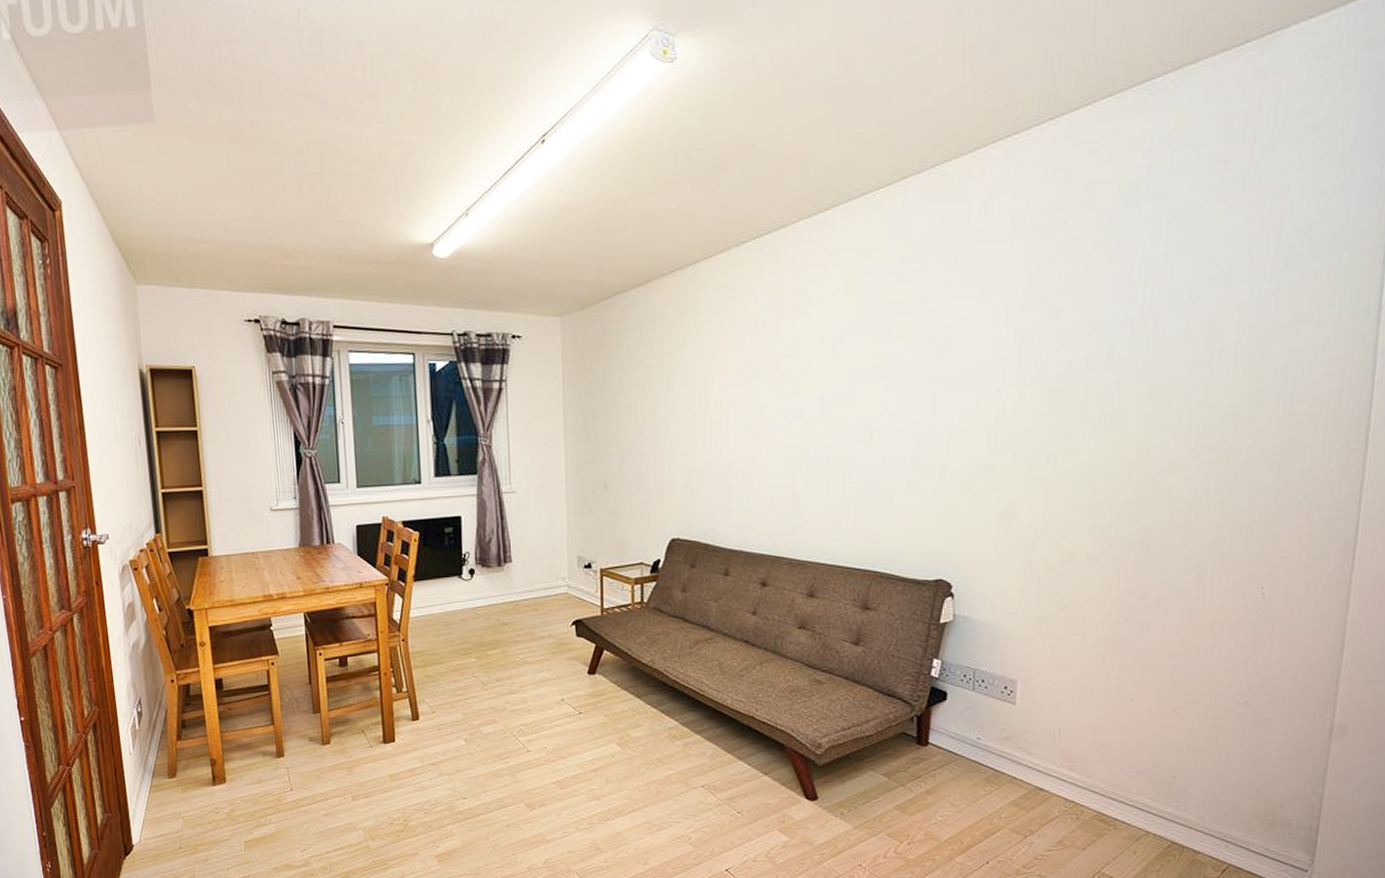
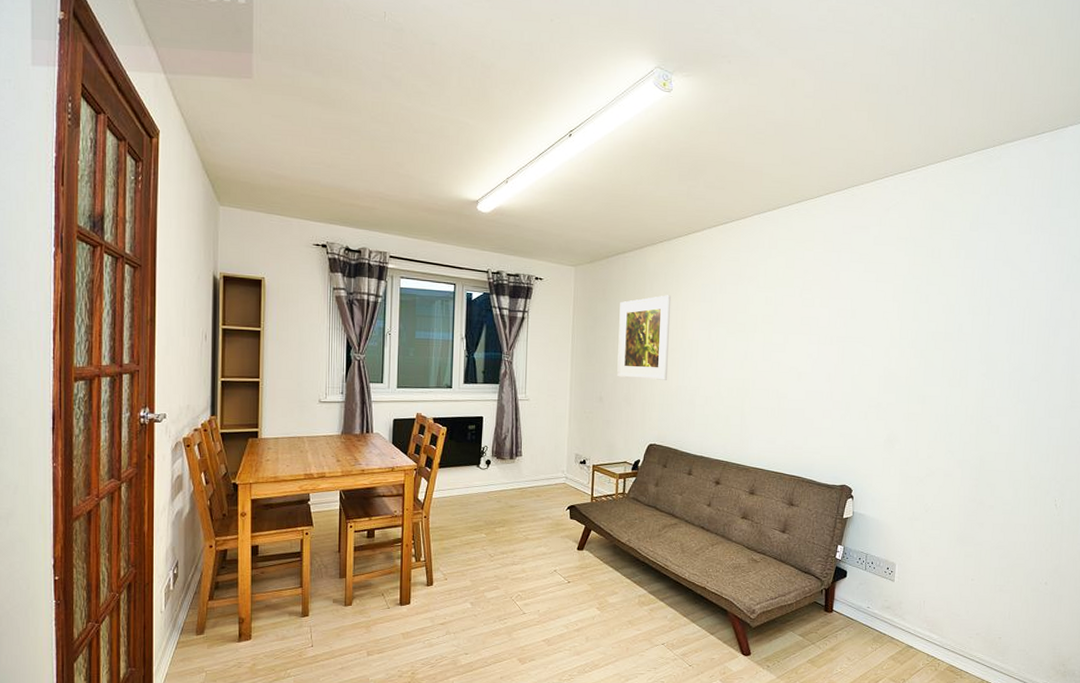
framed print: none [622,342,691,456] -> present [617,295,672,380]

